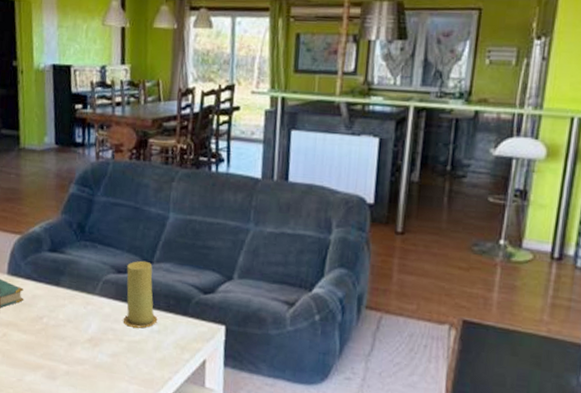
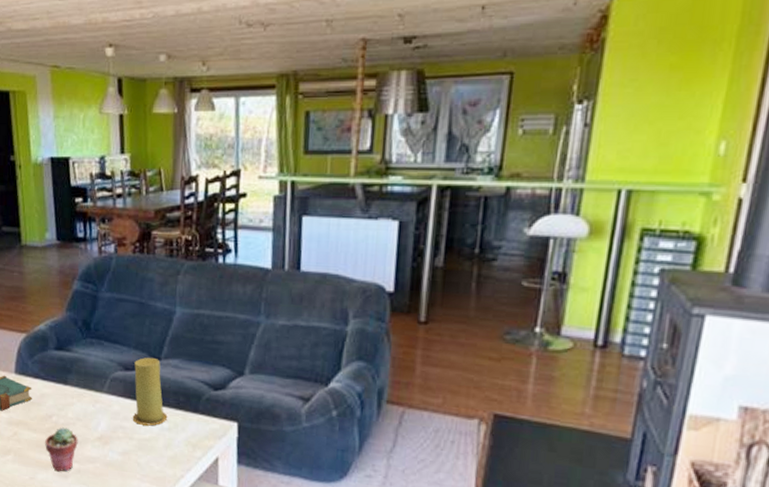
potted succulent: none [34,328,68,374] -> present [45,427,78,472]

